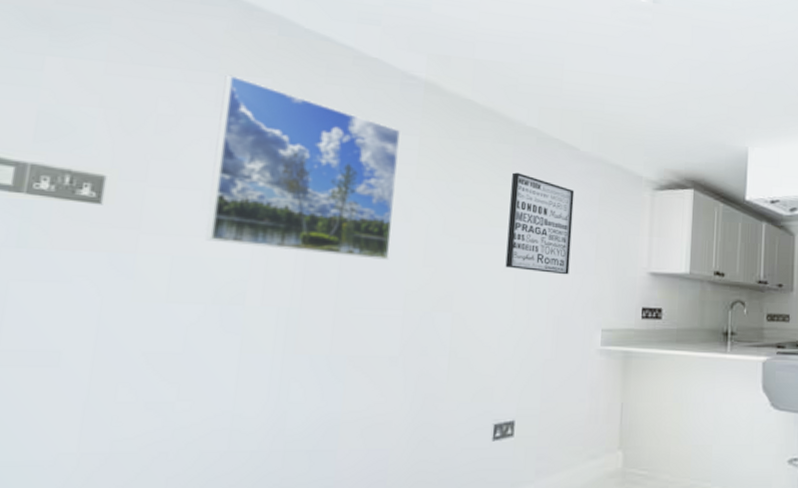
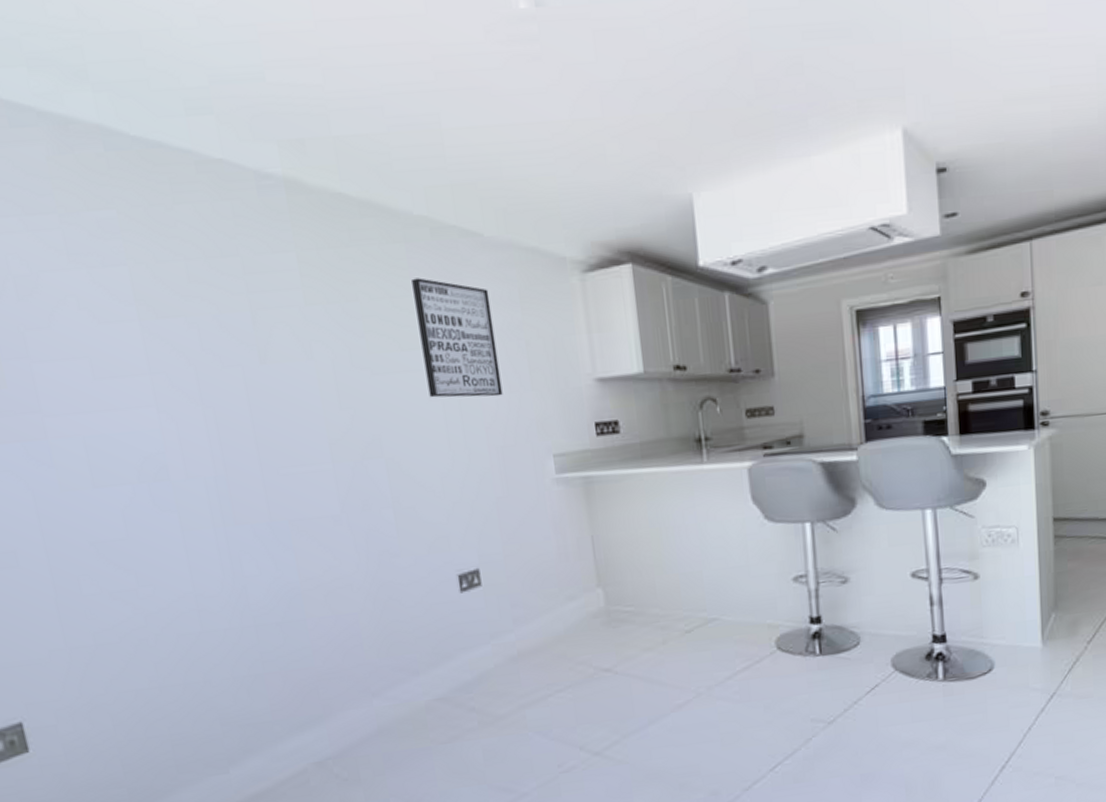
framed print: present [206,75,402,260] -> none [65,212,302,415]

